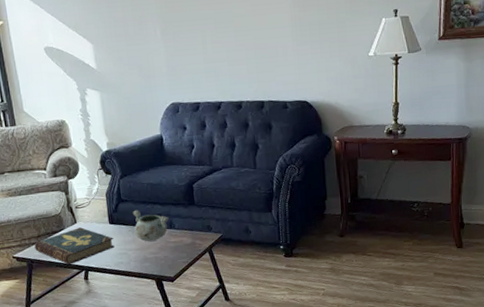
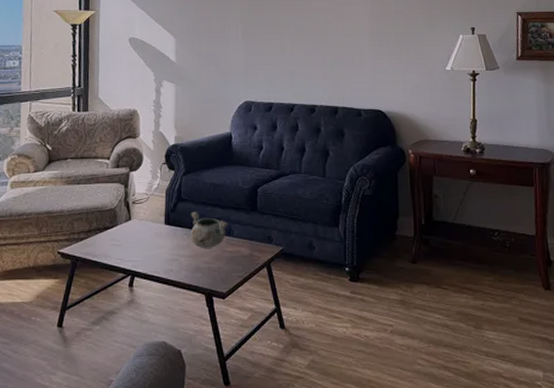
book: present [34,227,115,265] -> none [82,225,167,267]

